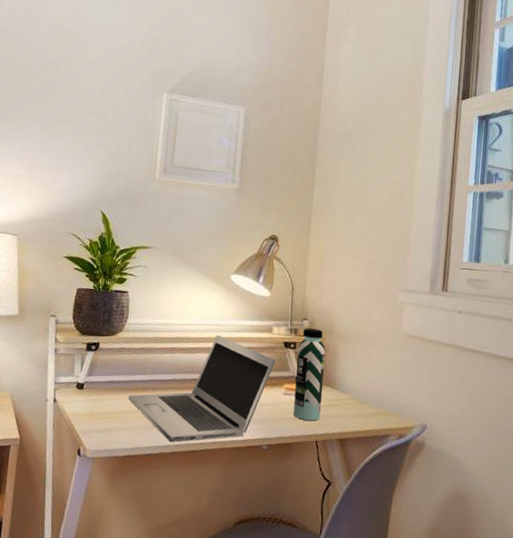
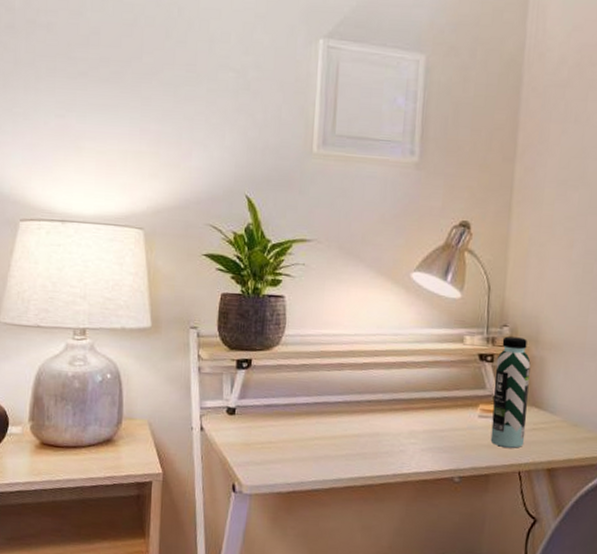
laptop: present [128,334,276,443] -> none [290,346,469,476]

